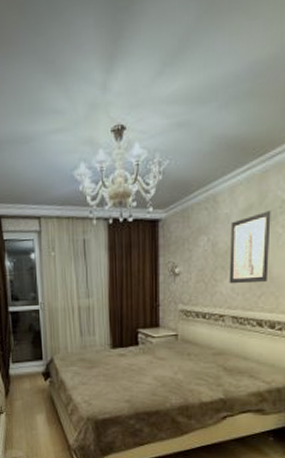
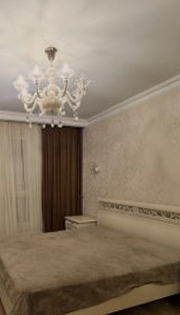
wall art: present [229,211,271,284] -> none [136,126,168,182]

